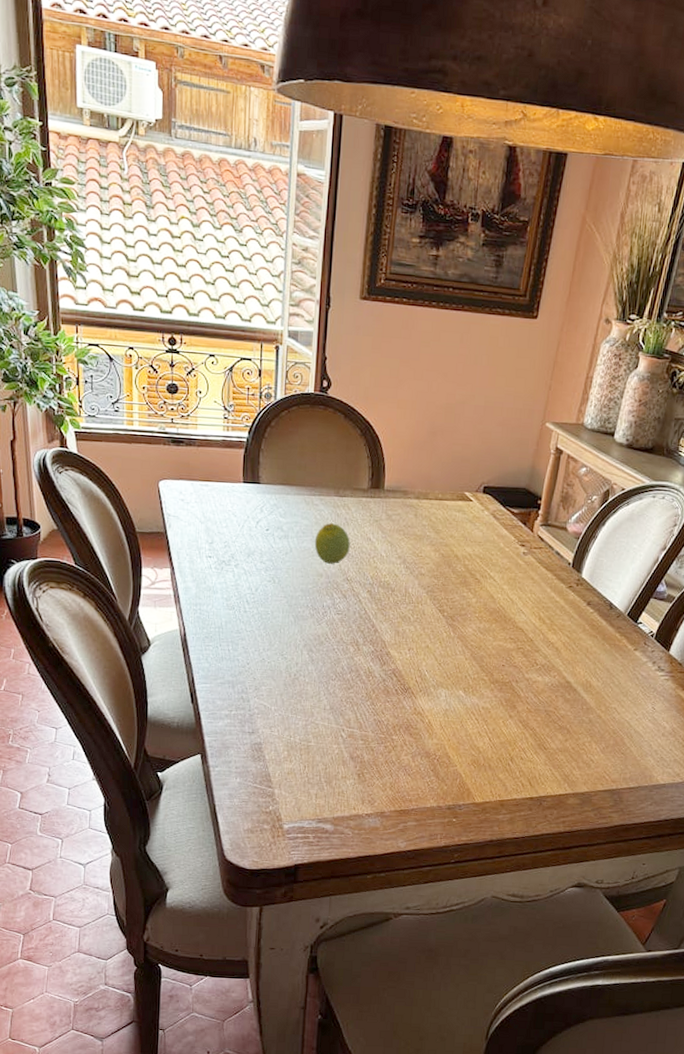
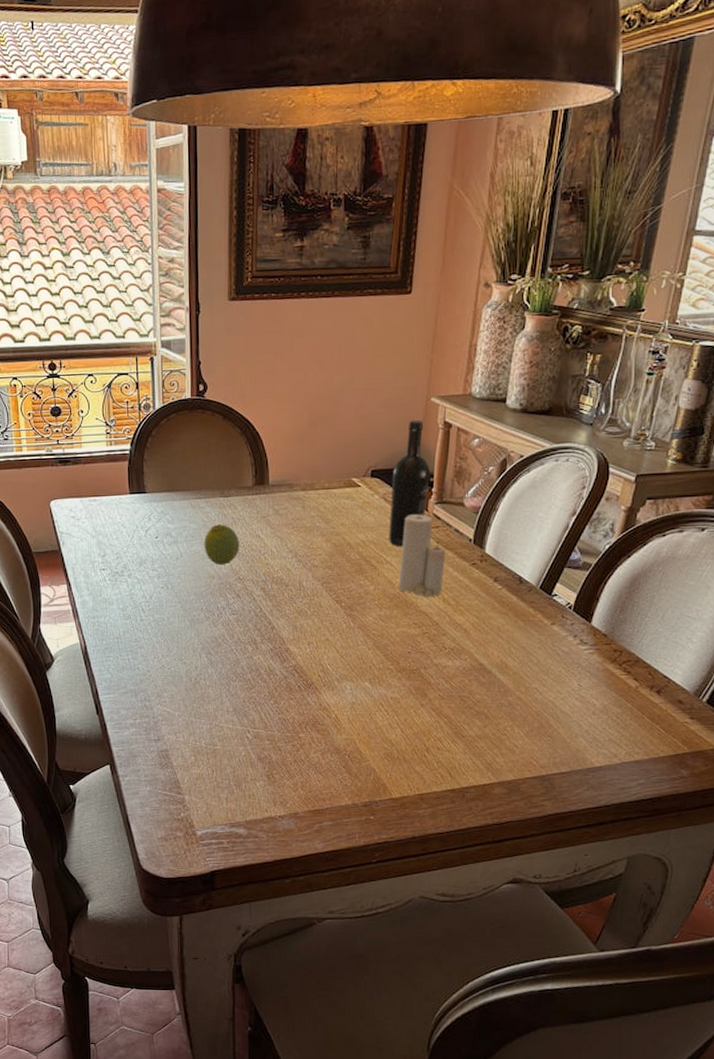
wine bottle: none [494,442,539,564] -> present [389,420,430,547]
candle: none [499,529,546,615] -> present [398,509,446,598]

